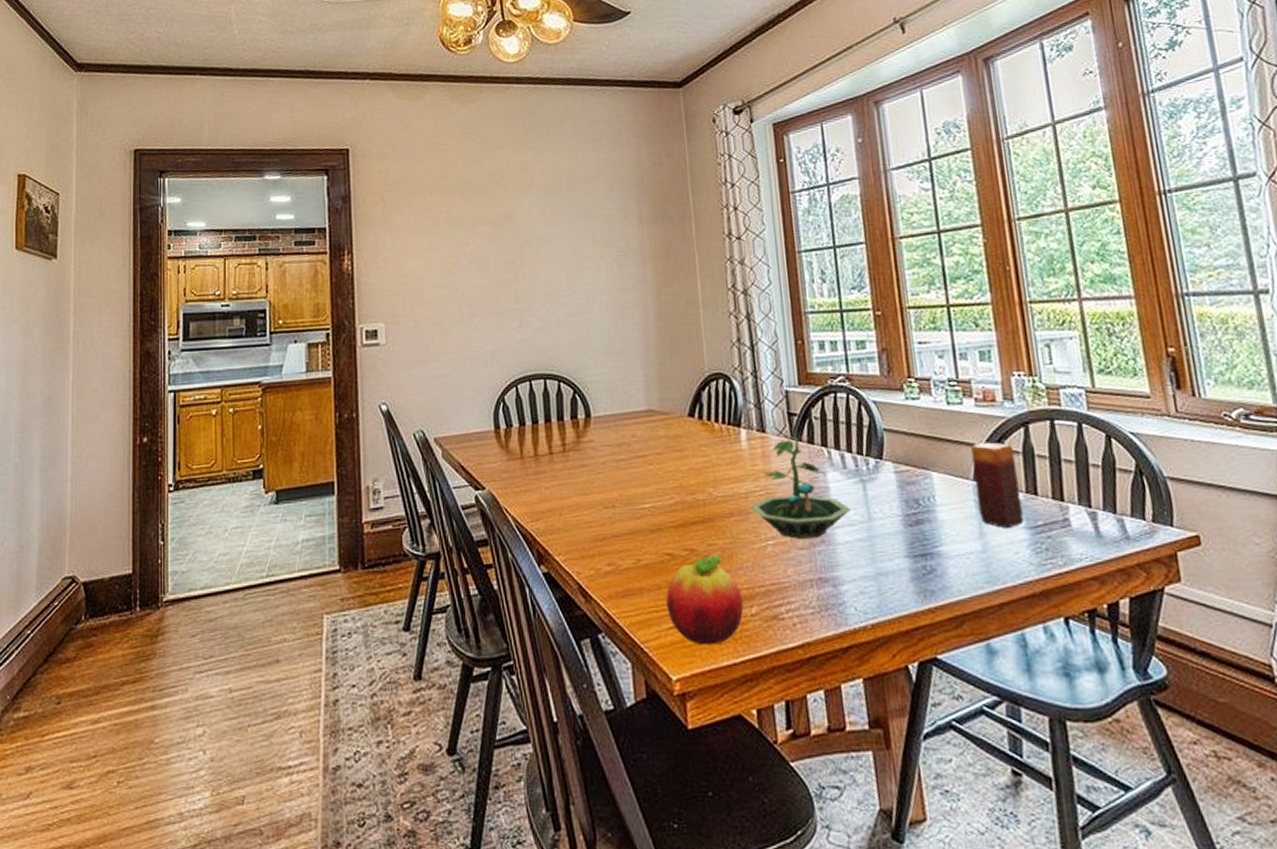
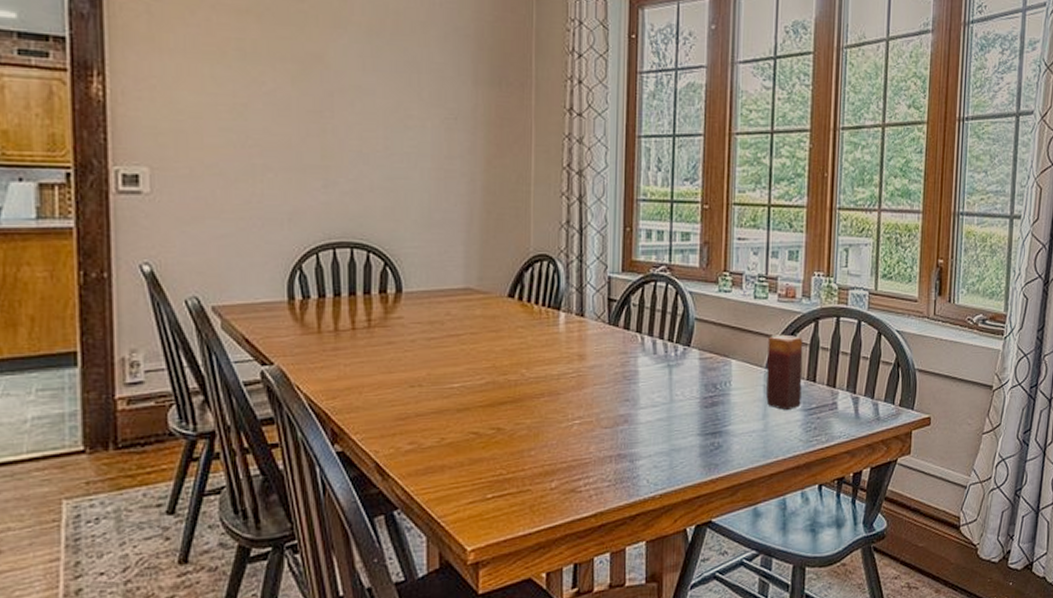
fruit: present [666,555,744,645] -> none [468,434,544,518]
terrarium: present [749,436,851,539] -> none [560,321,656,419]

